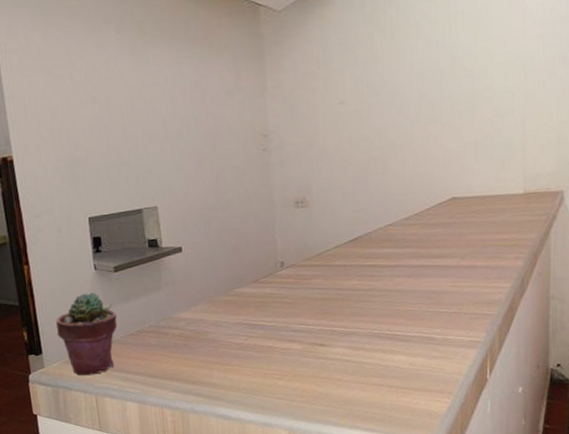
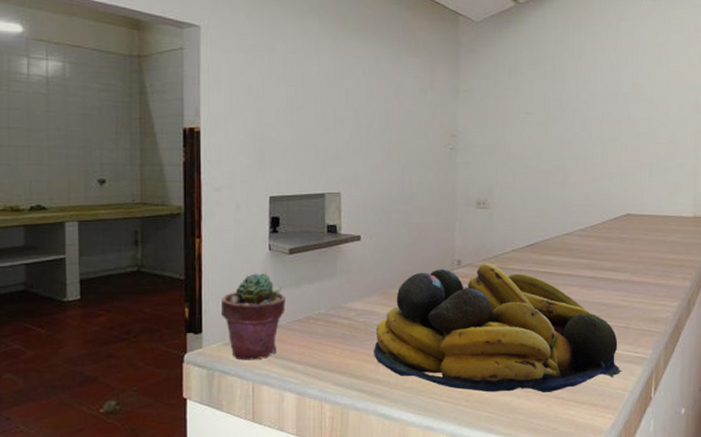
fruit bowl: none [206,262,456,387] -> present [374,264,622,393]

